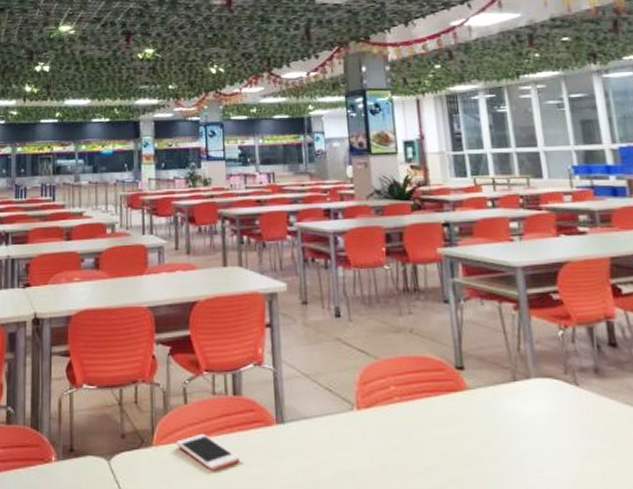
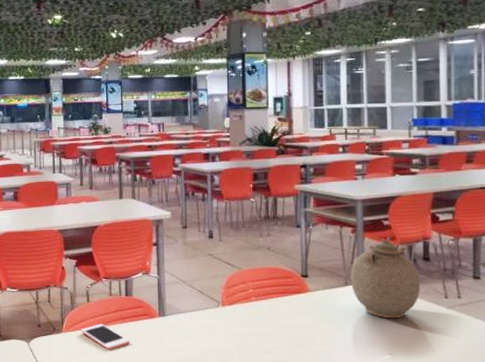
teapot: none [518,314,612,428] -> present [350,236,421,319]

